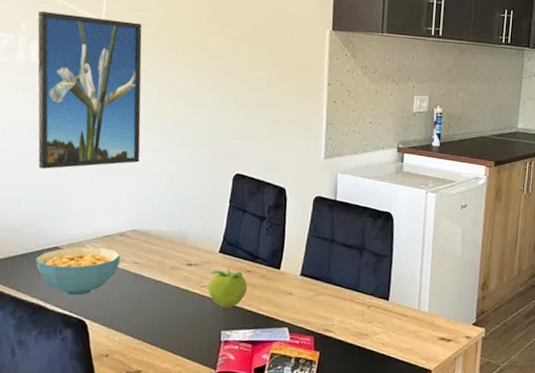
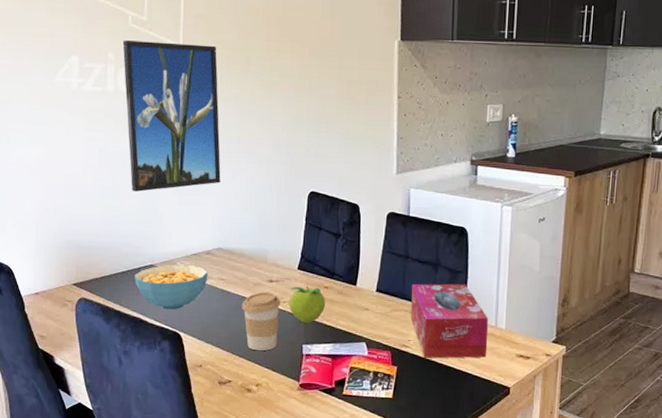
coffee cup: none [156,275,199,339] -> present [242,291,280,351]
tissue box: none [335,267,411,343] -> present [410,283,488,359]

